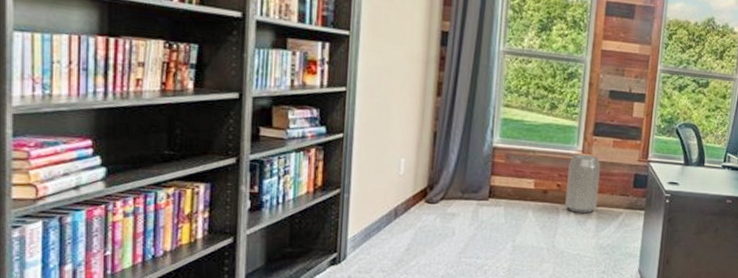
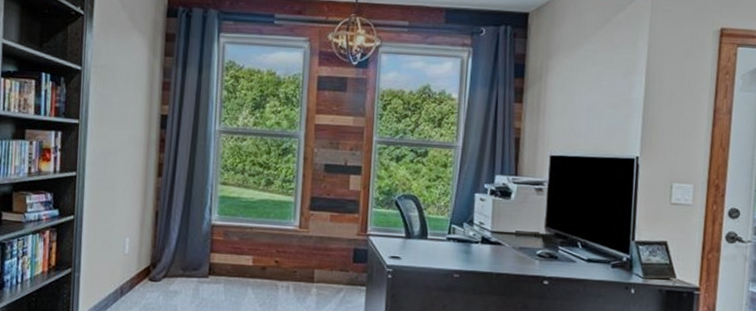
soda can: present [565,154,601,214] -> none [284,229,319,290]

